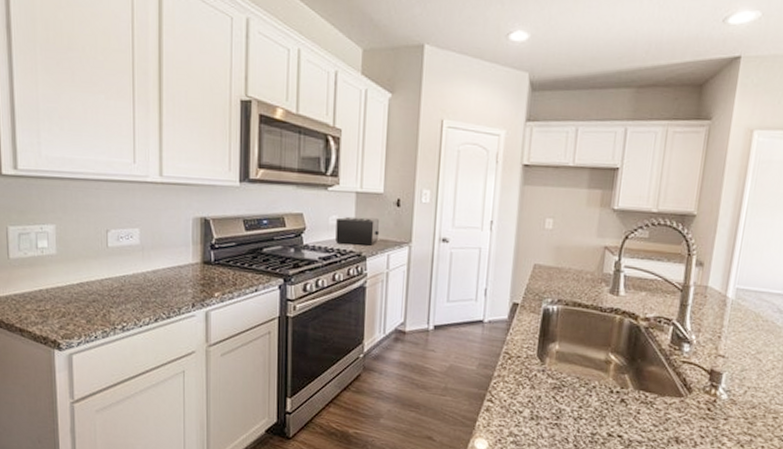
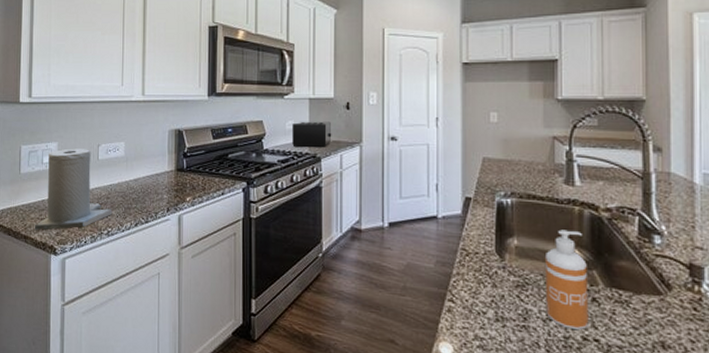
paper towel: none [31,232,127,324] -> present [34,148,113,231]
soap dispenser: none [578,336,621,428] -> present [544,229,589,331]

